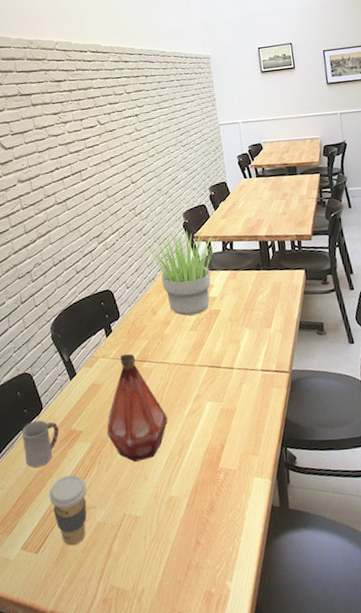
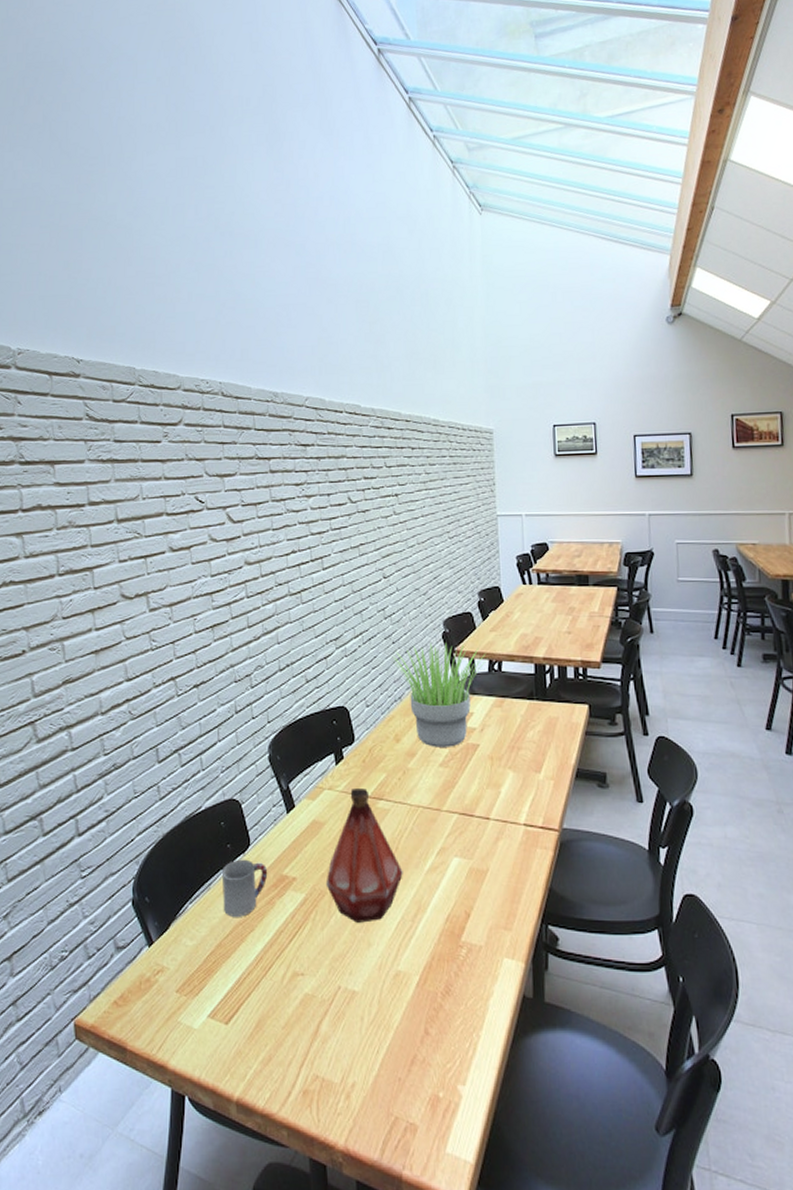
coffee cup: present [49,475,87,546] -> none [248,931,296,1020]

